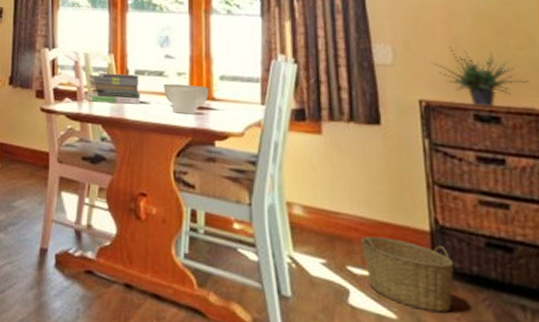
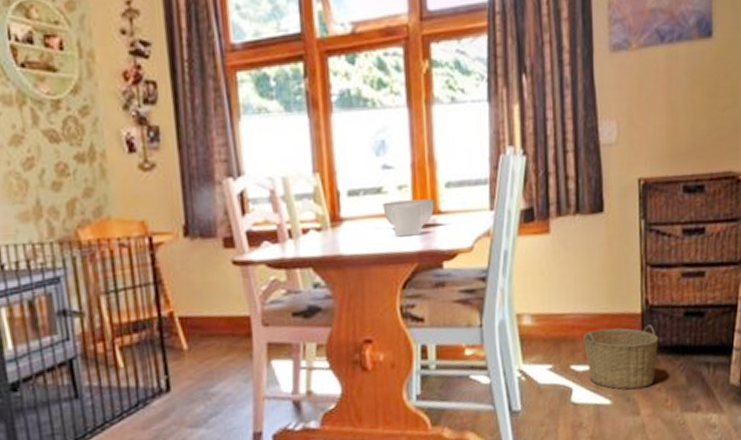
books: present [84,73,140,105] -> none [286,197,357,241]
potted plant: present [432,46,530,108] -> none [651,114,730,178]

